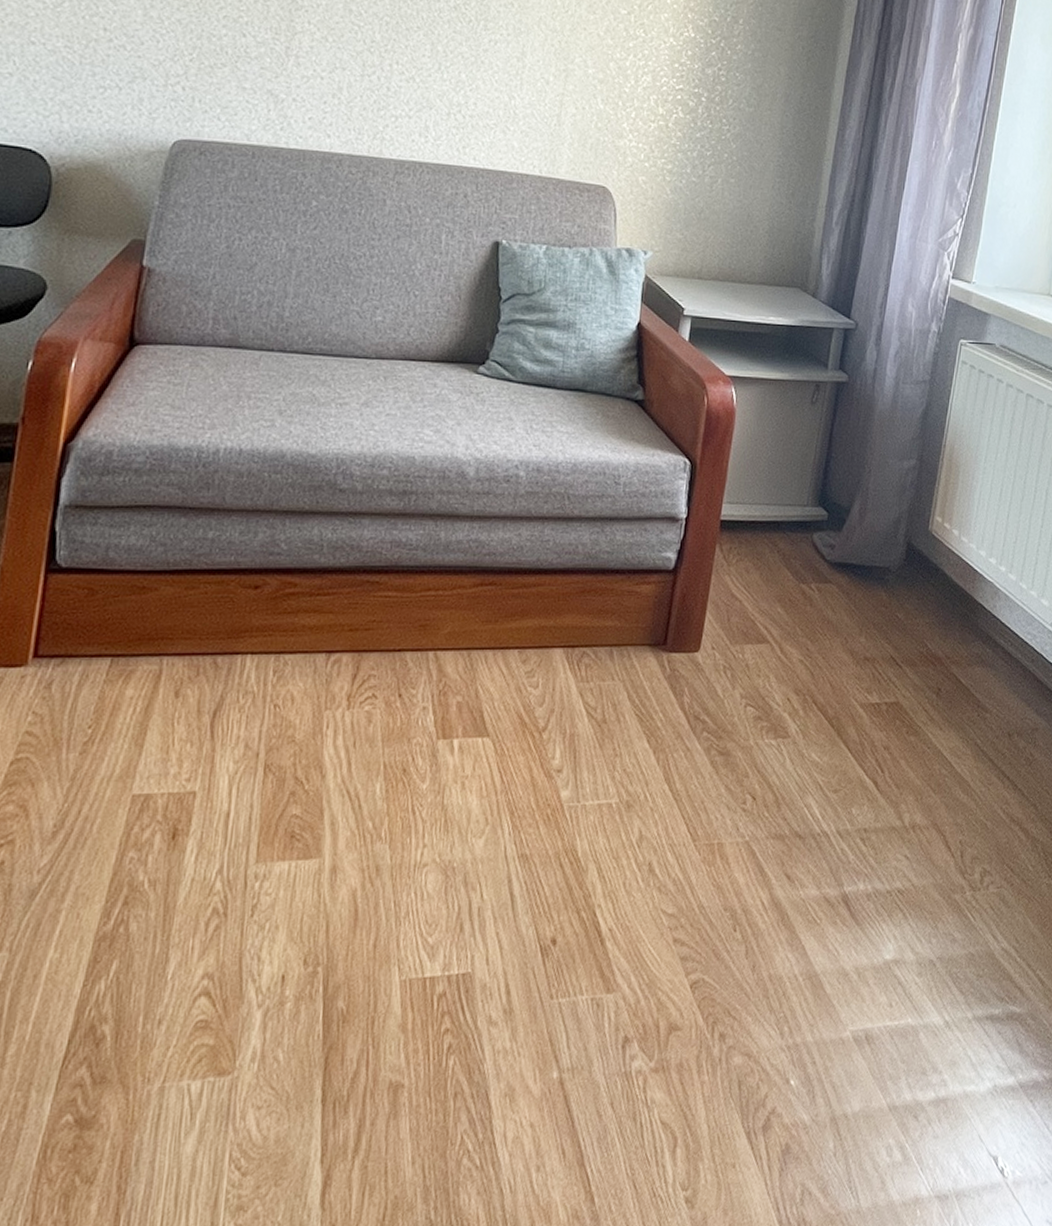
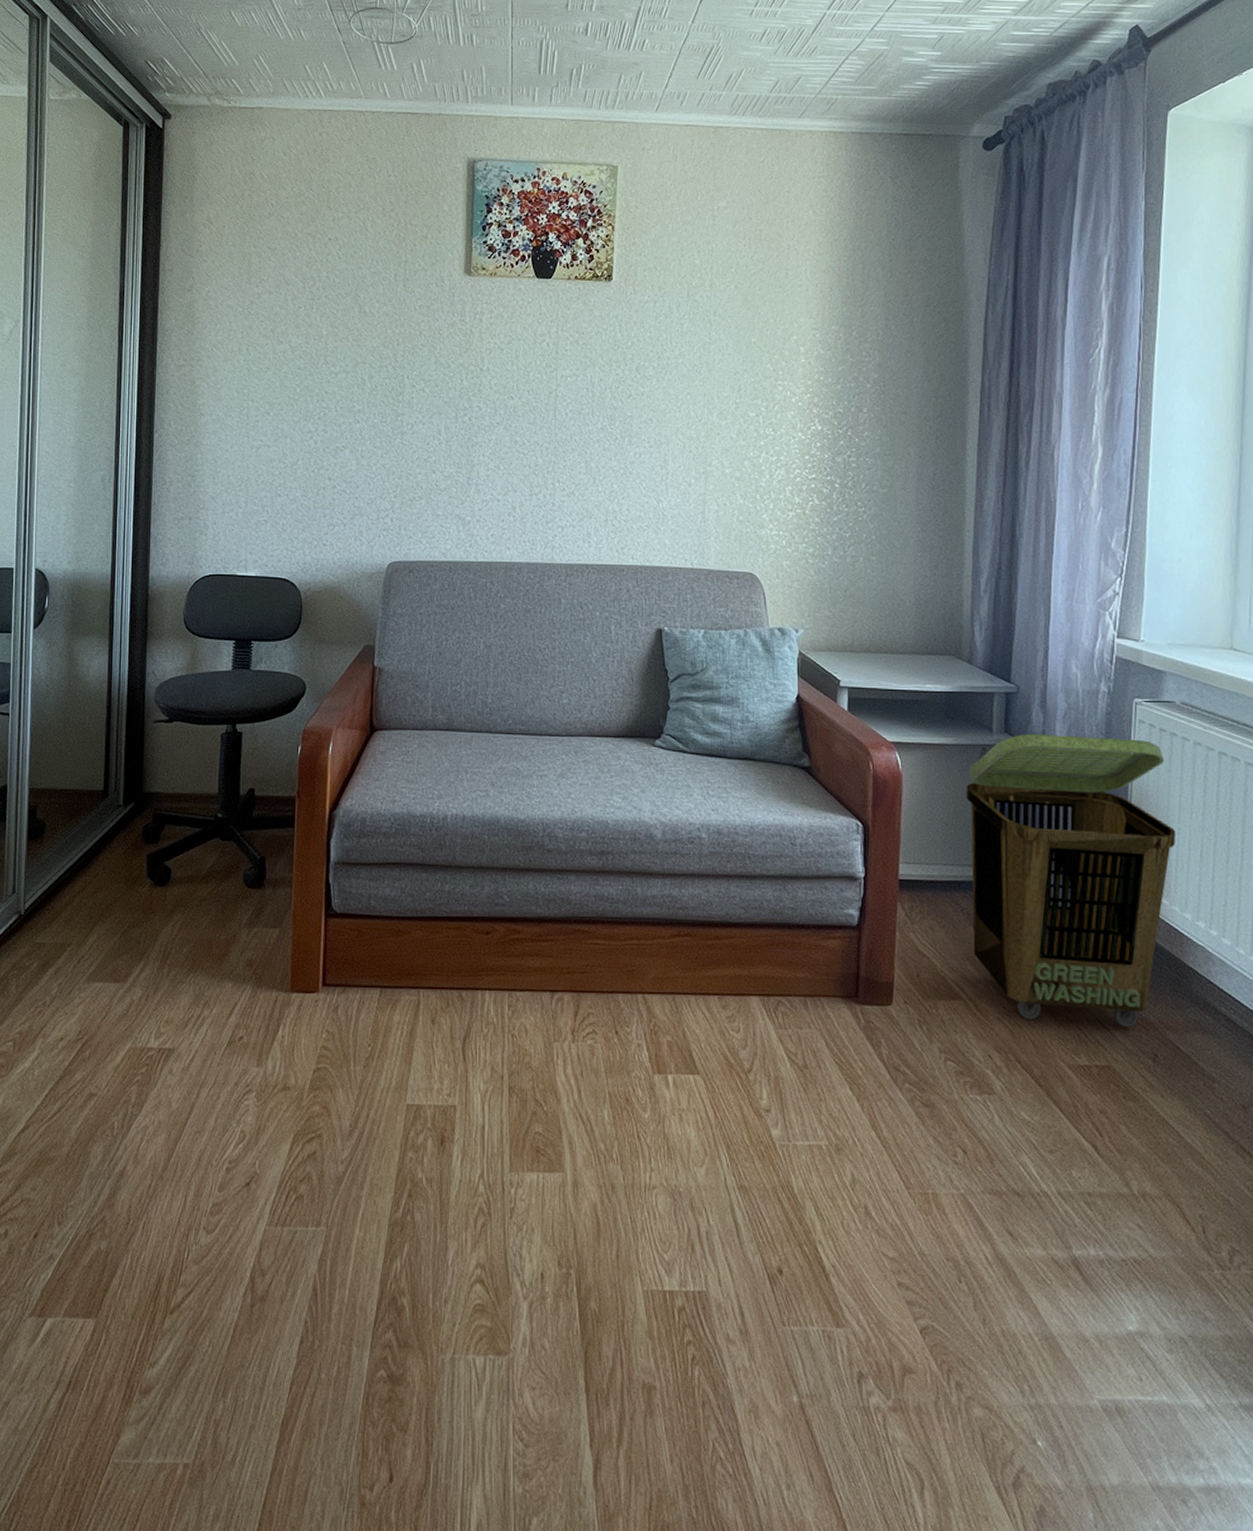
laundry basket: none [784,371,982,663] -> present [966,733,1176,1027]

